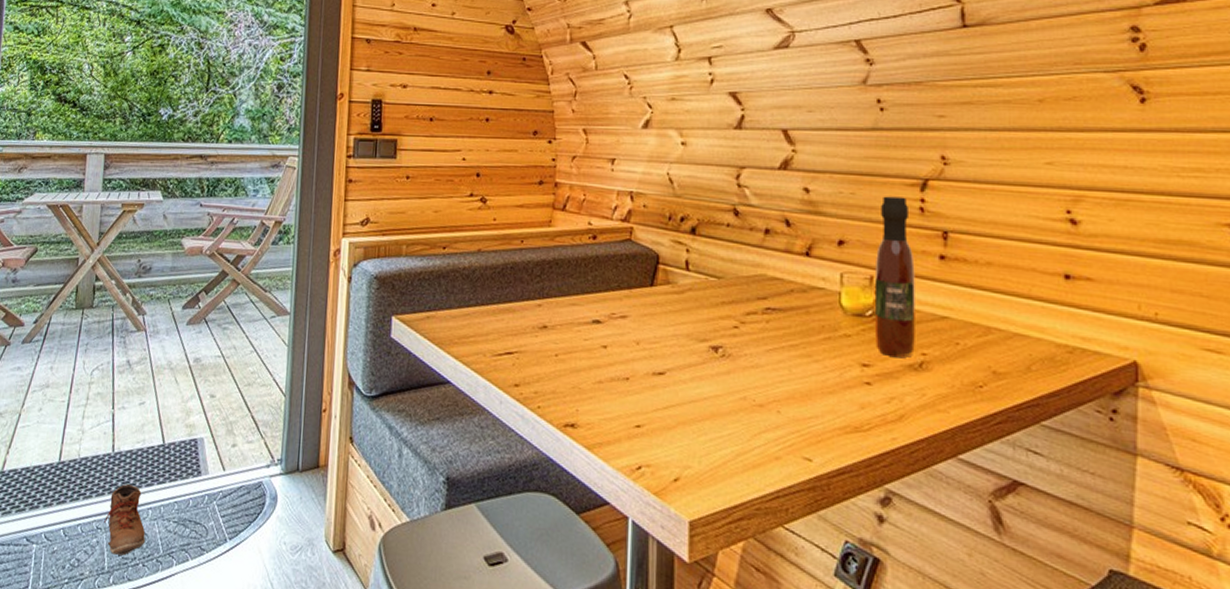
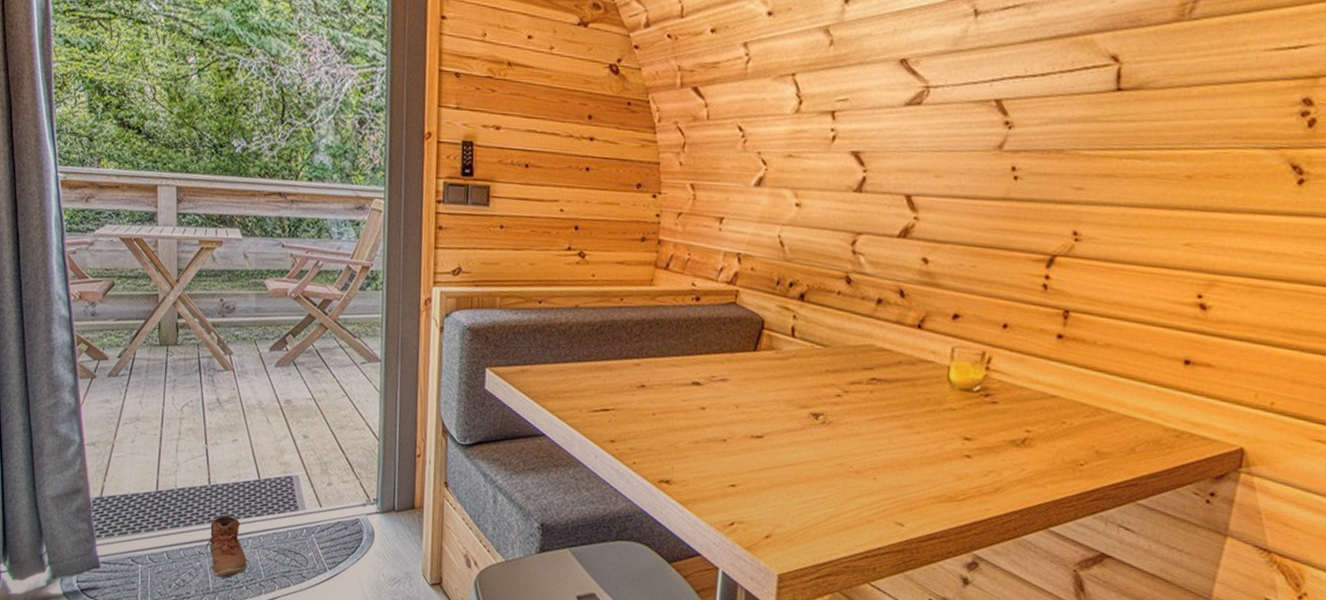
wine bottle: present [874,196,915,357] -> none [980,270,1031,434]

